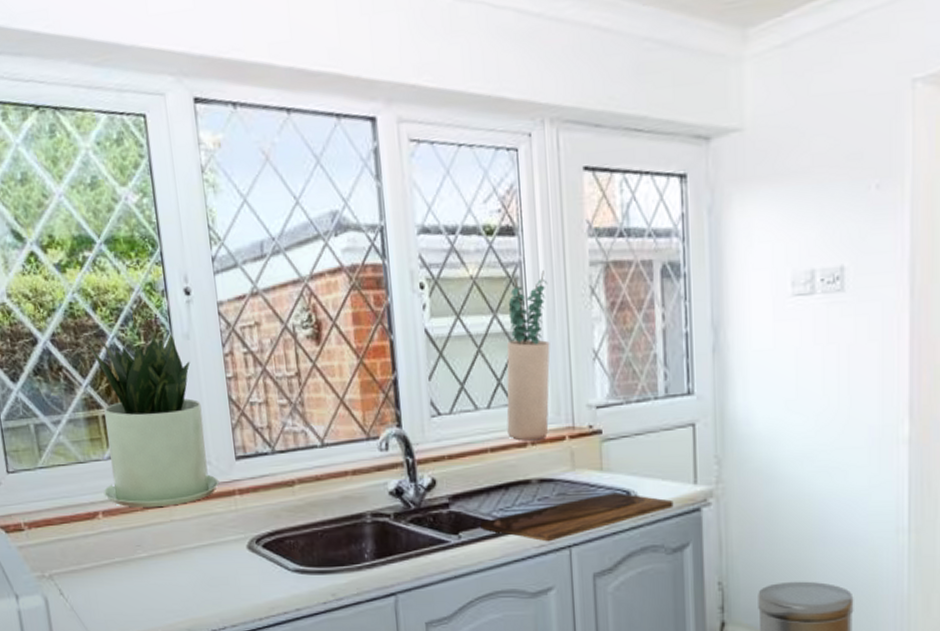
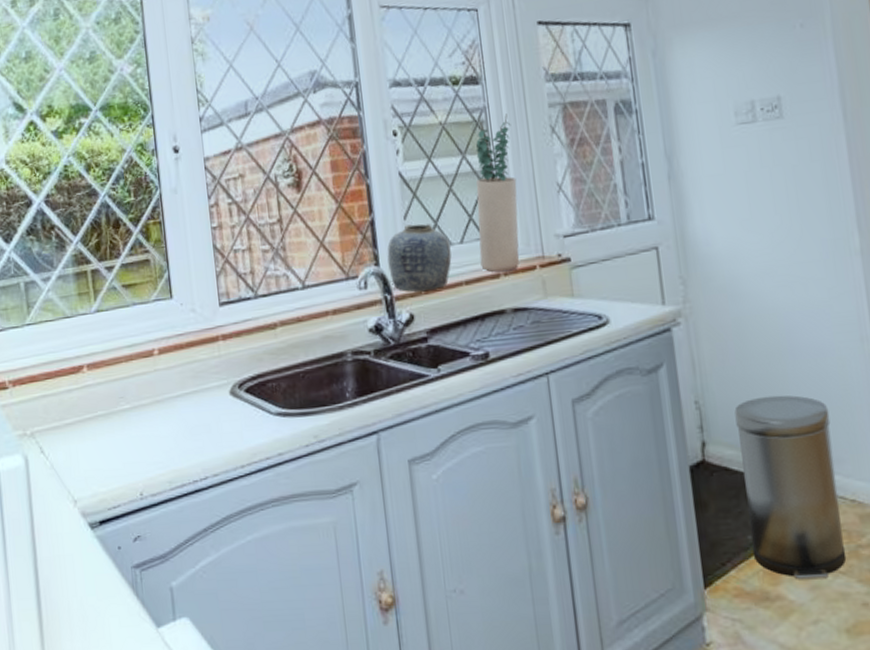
planter: present [89,334,220,508] -> none [81,190,204,359]
decorative jar: none [410,385,478,456] -> present [387,223,452,292]
cutting board: present [480,492,674,542] -> none [458,317,645,371]

